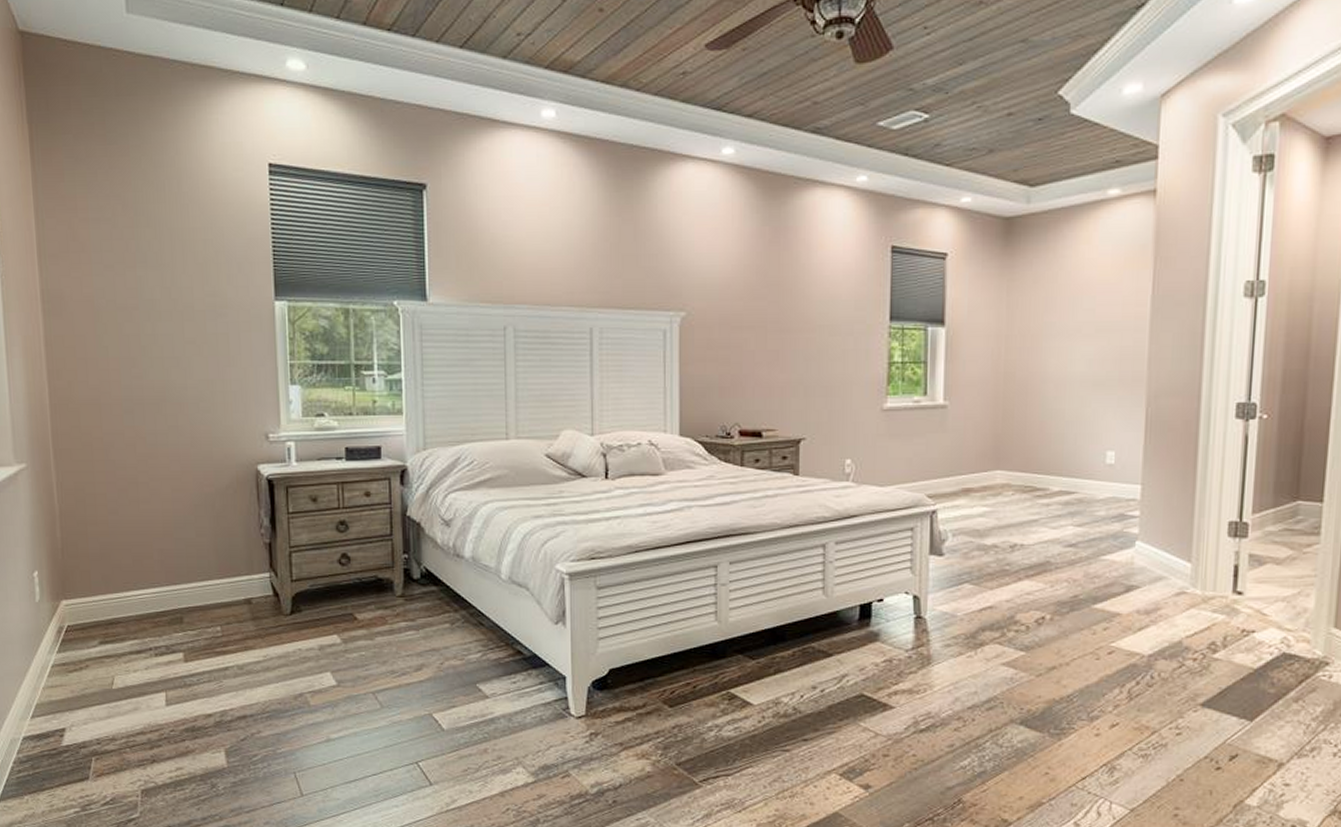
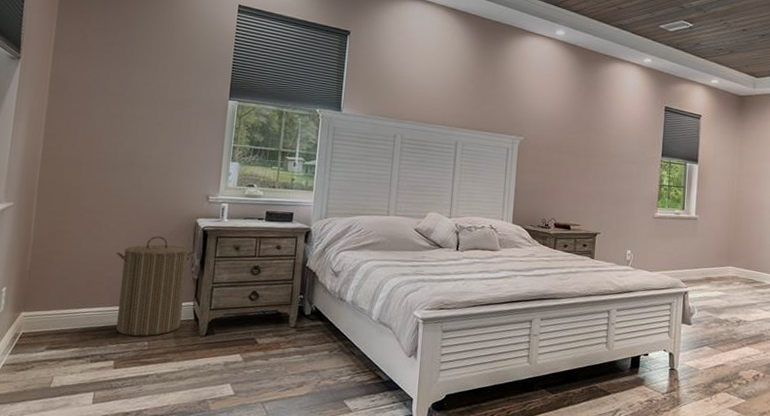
laundry hamper: none [163,492,262,620] -> present [116,236,196,337]

